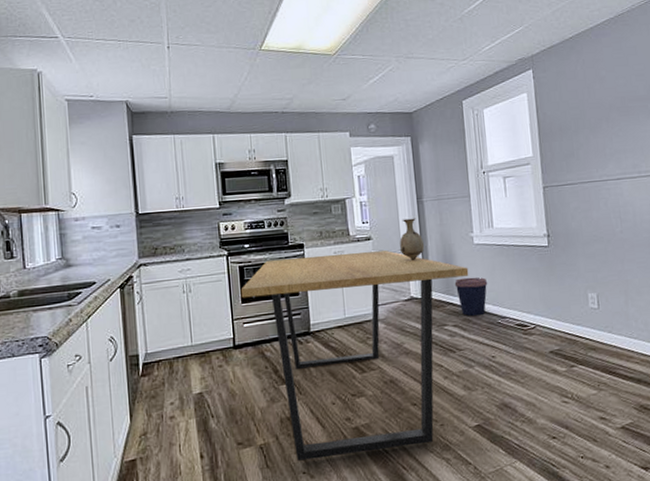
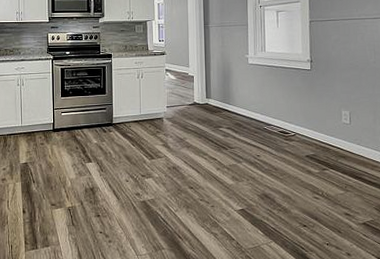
dining table: present [240,250,469,461] -> none [61,64,243,223]
vase: present [399,218,424,260] -> none [188,40,207,73]
coffee cup: present [454,277,488,317] -> none [230,90,258,122]

